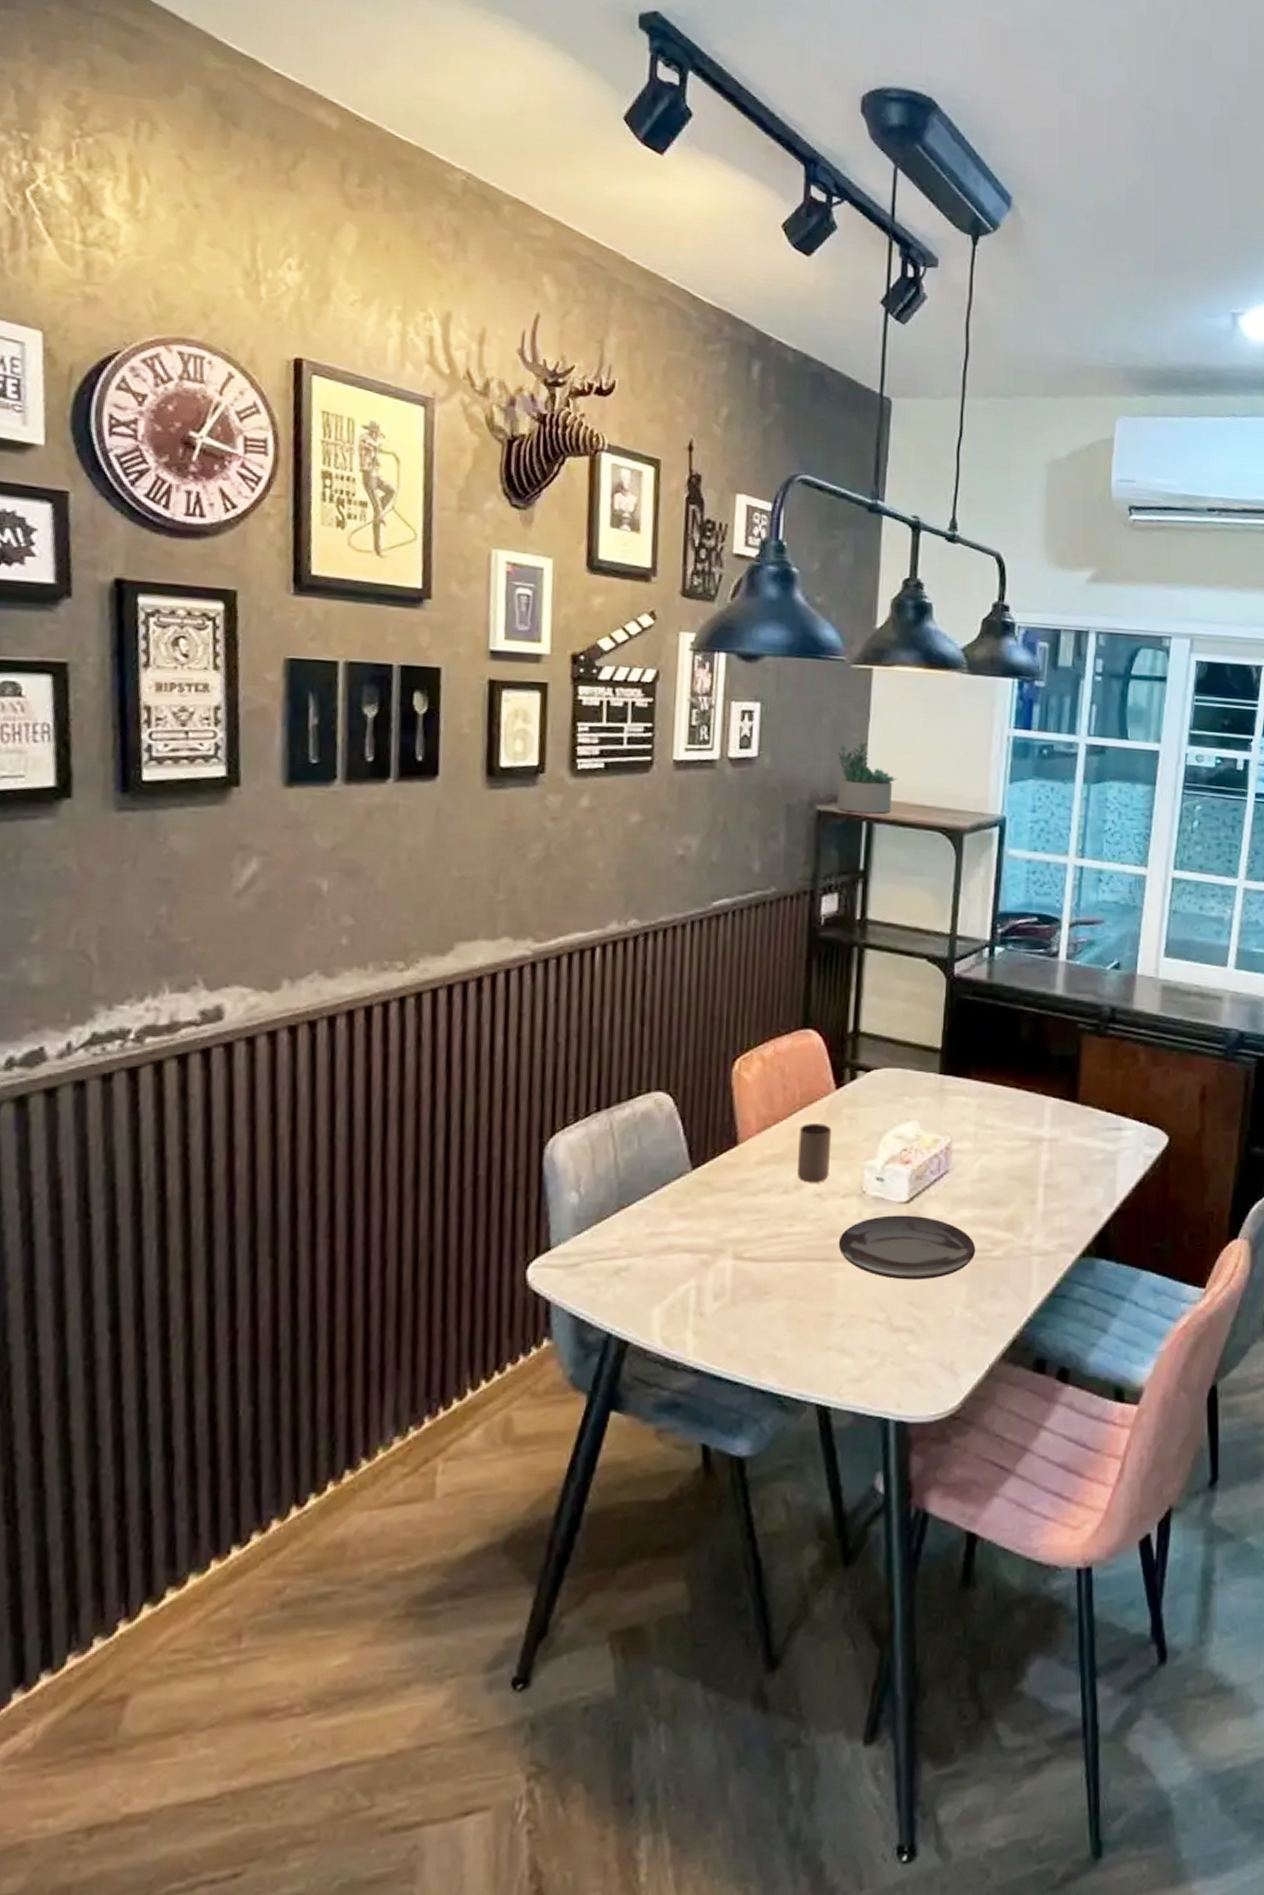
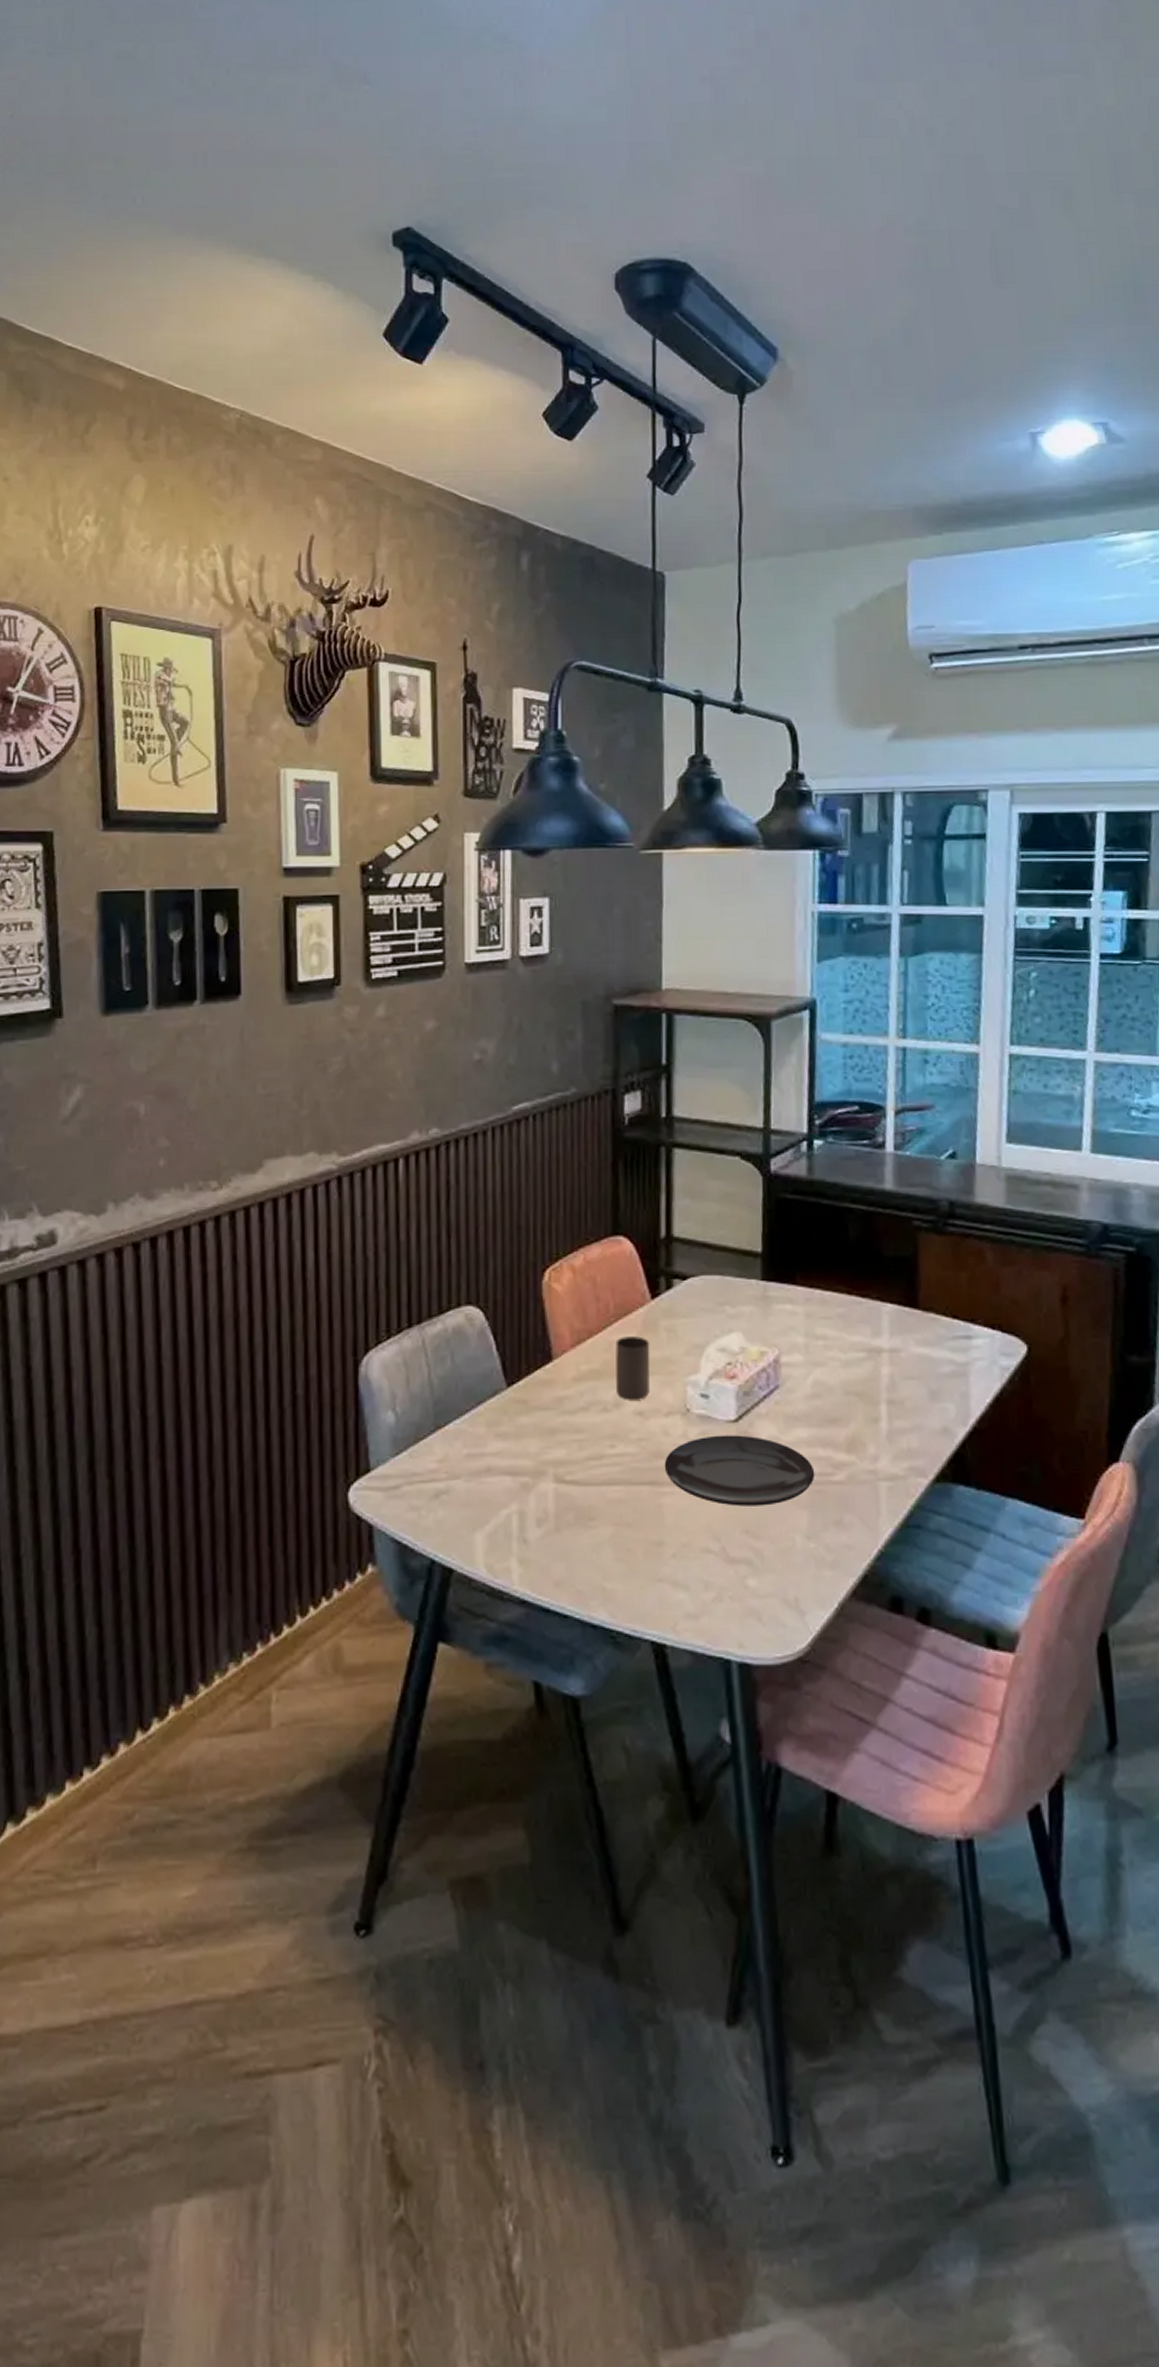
succulent plant: present [836,742,899,814] -> none [632,930,697,1005]

